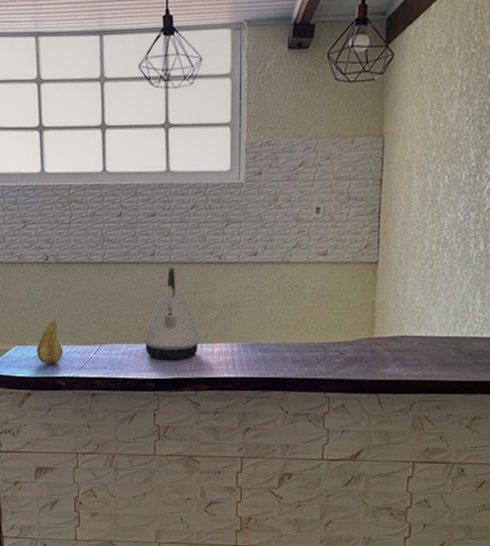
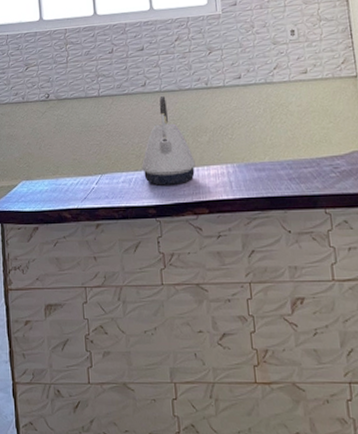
fruit: present [36,320,63,365] -> none [42,153,67,198]

